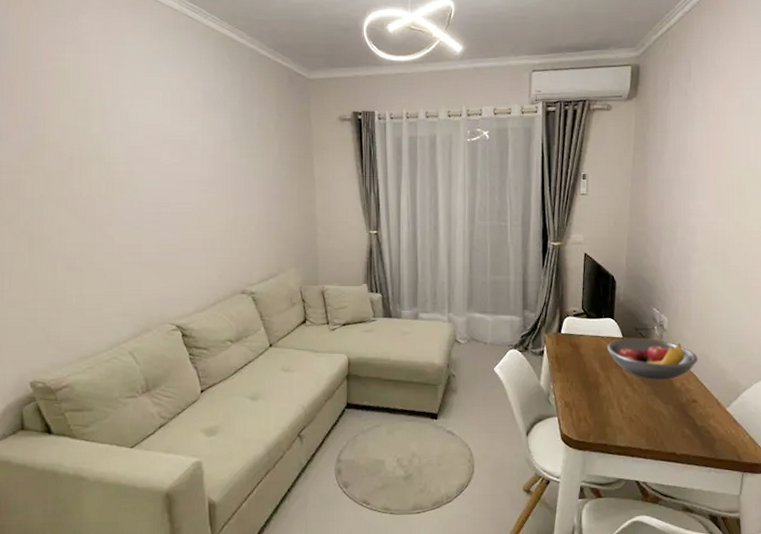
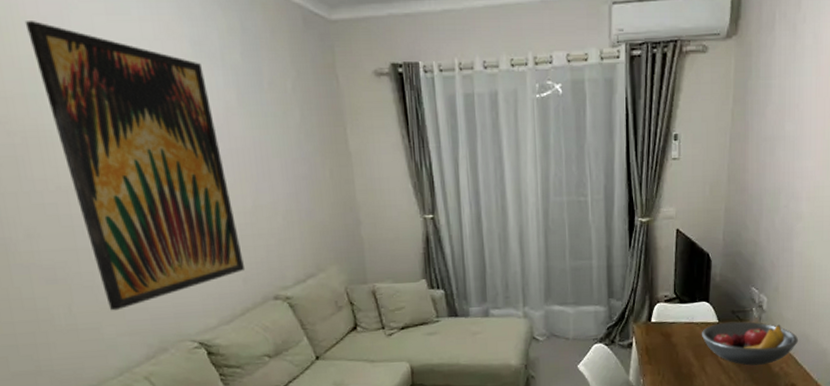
wall art: none [86,75,222,295] -> present [24,21,246,311]

